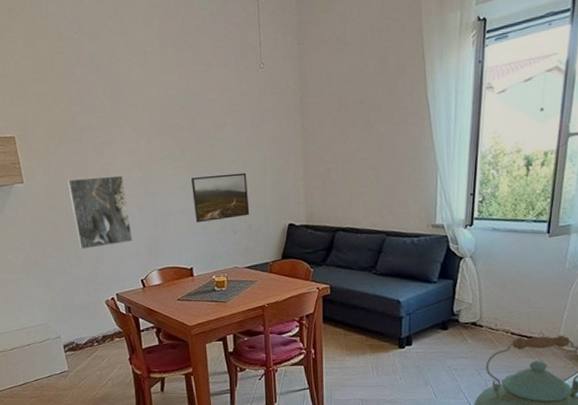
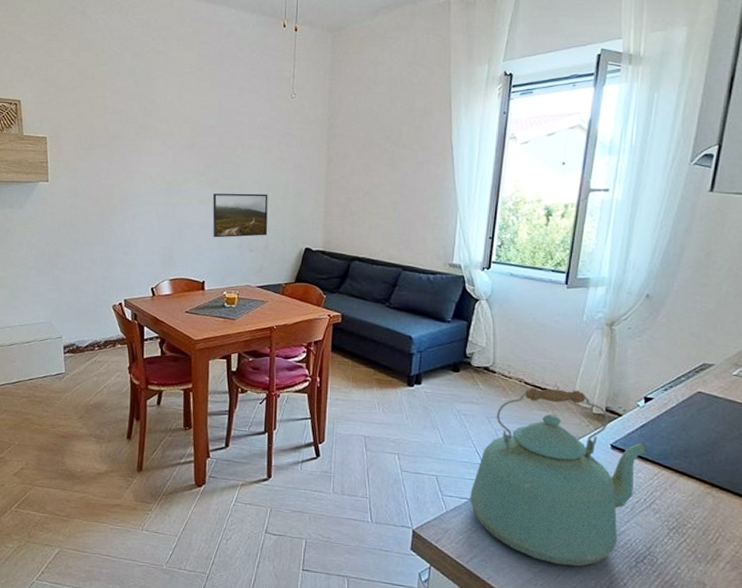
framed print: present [67,175,133,250] -> none [91,183,148,252]

